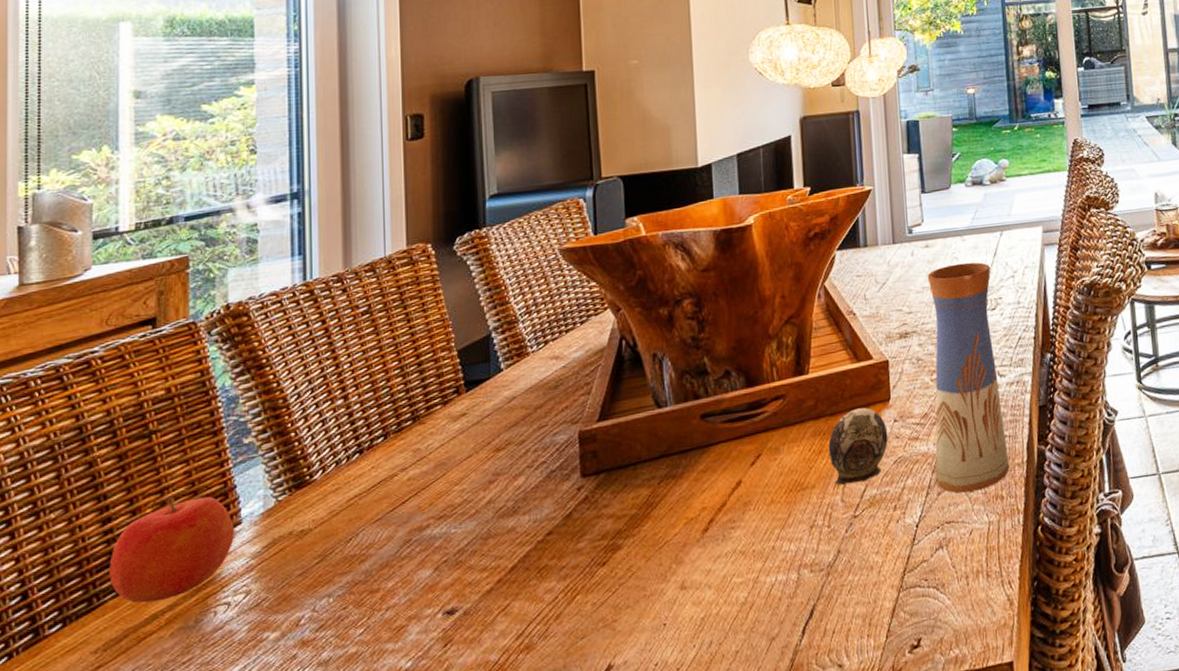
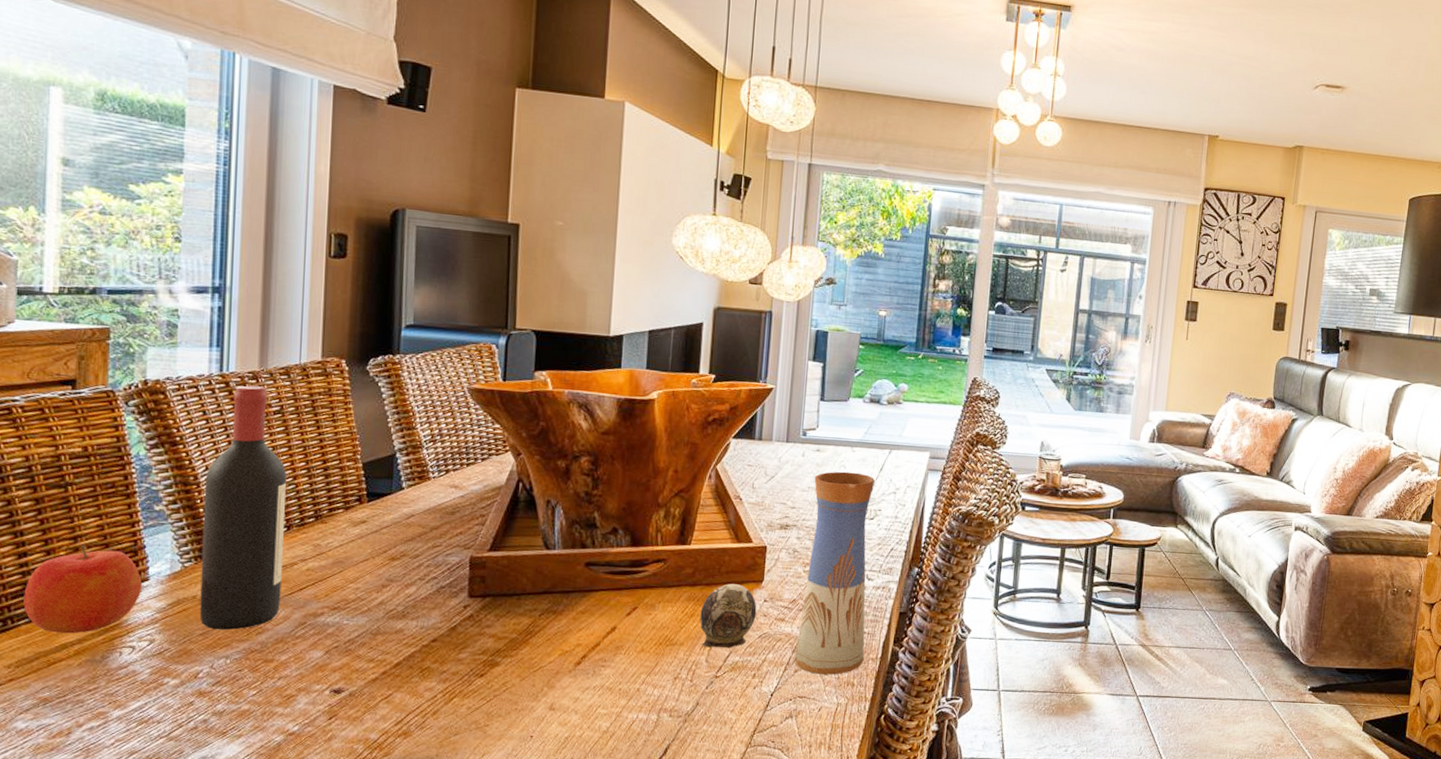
wine bottle: none [294,288,383,566] -> present [199,385,287,630]

